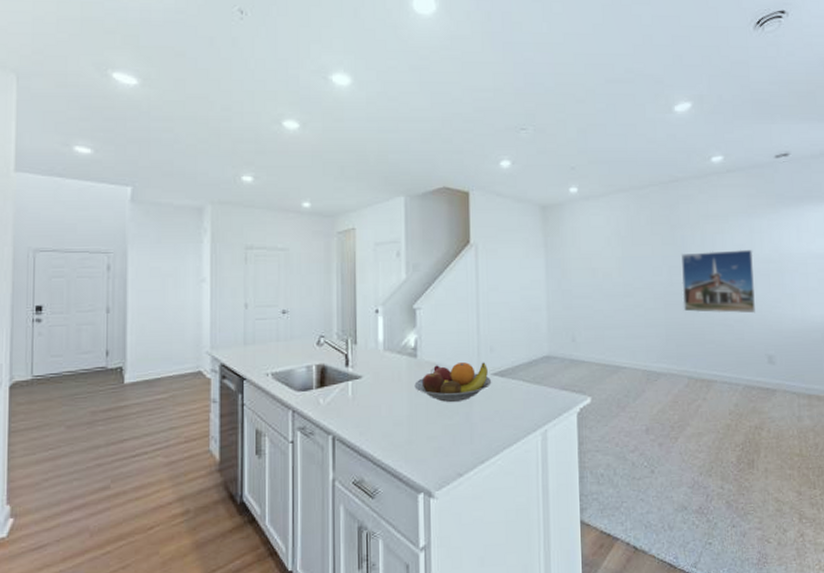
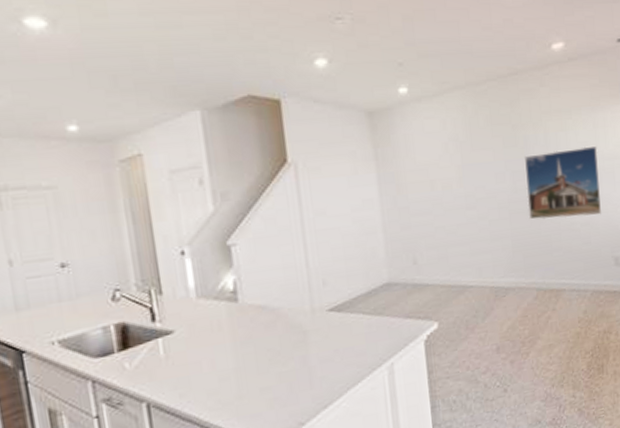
fruit bowl: present [414,362,492,402] -> none [238,297,328,348]

